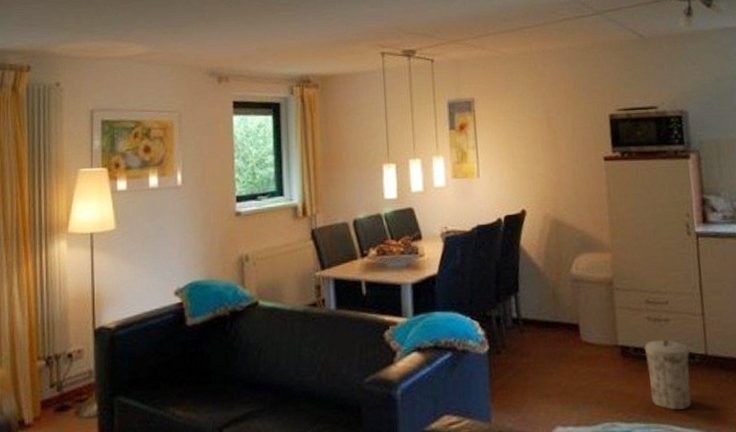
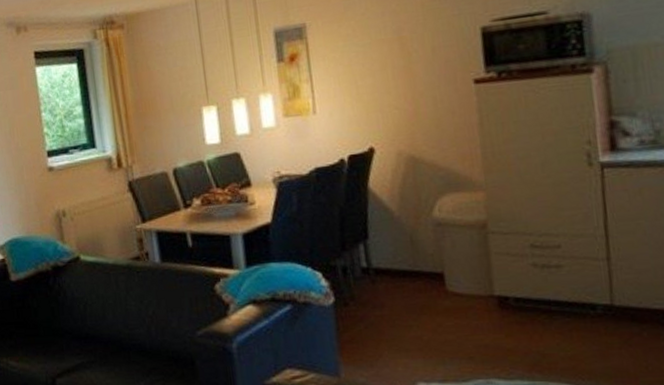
trash can: present [644,339,691,411] -> none [528,288,591,368]

